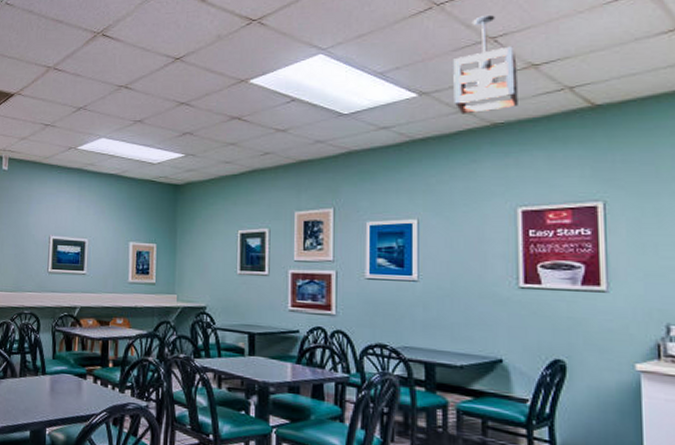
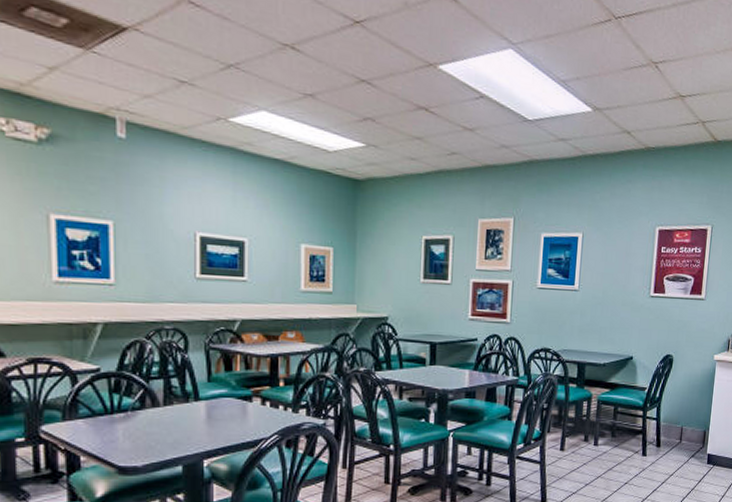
pendant light: present [453,15,518,114] -> none [620,38,670,136]

